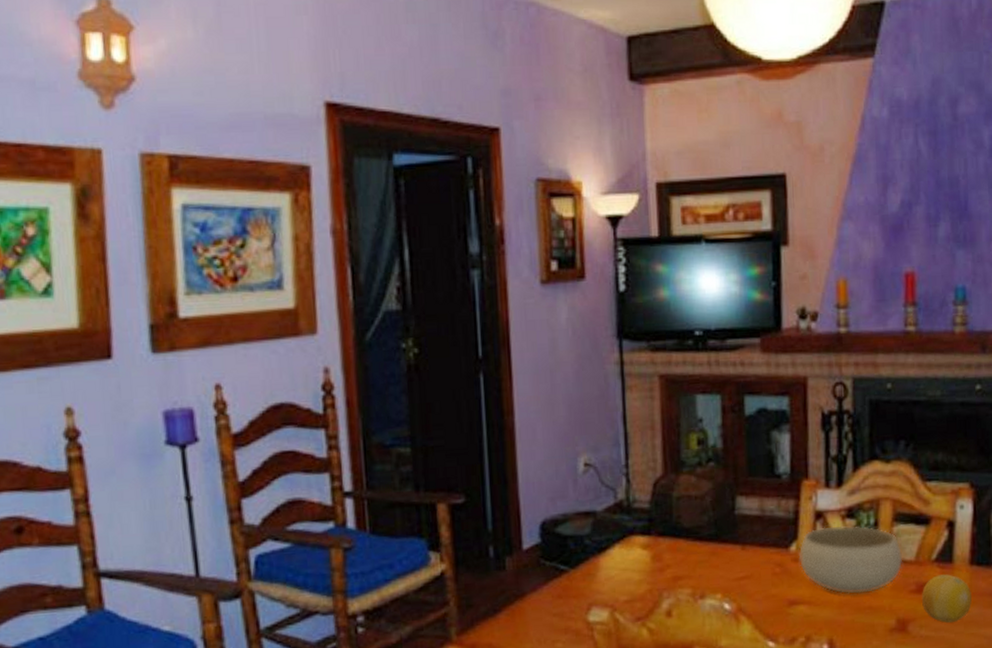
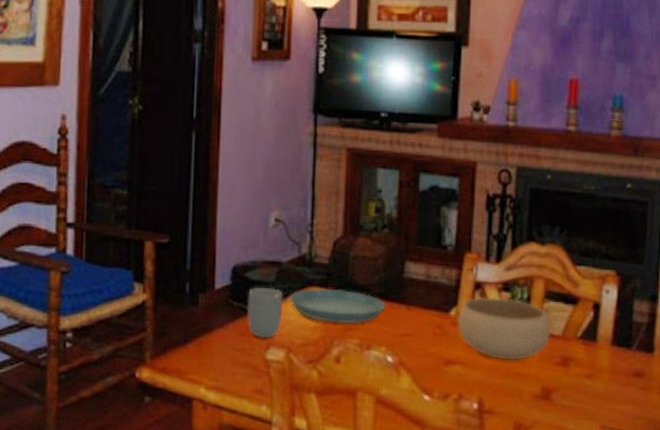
cup: none [561,542,603,599] -> present [247,287,283,339]
saucer: none [609,535,717,574] -> present [290,289,385,324]
fruit: present [921,574,972,623] -> none [565,351,611,396]

